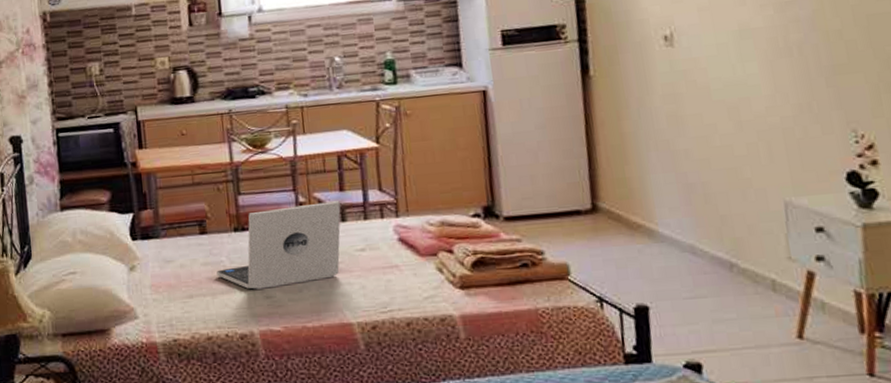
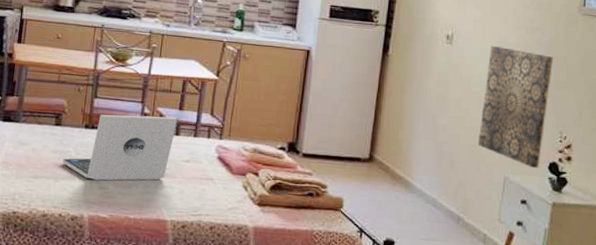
wall art: none [728,34,833,184] -> present [477,46,554,169]

